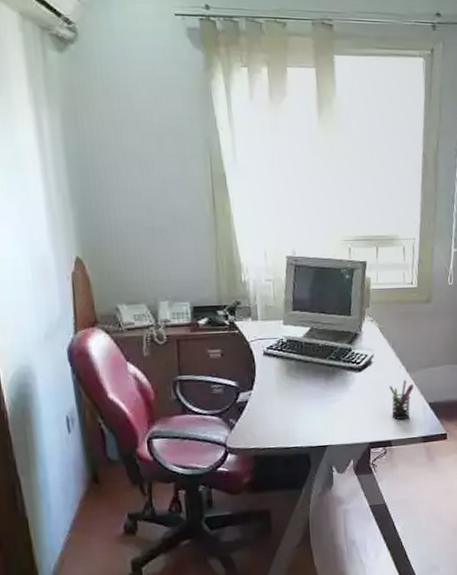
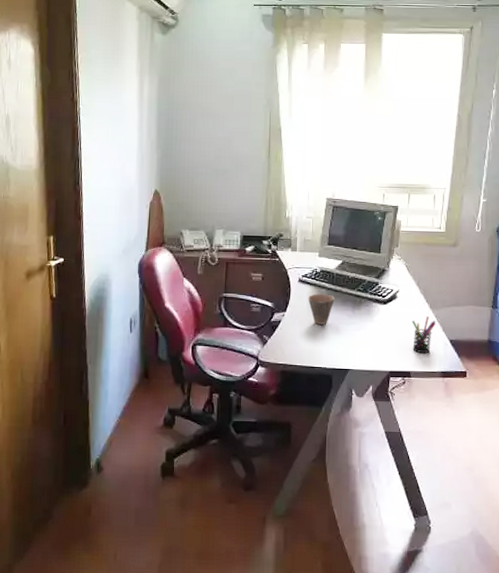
cup: none [276,366,305,401] -> present [308,294,334,325]

